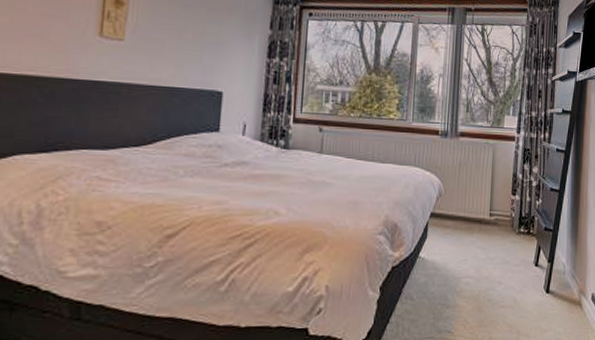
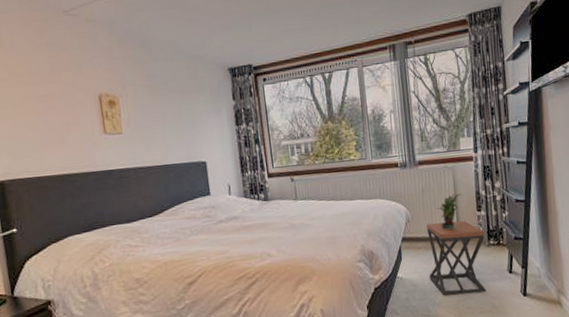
stool: none [453,201,516,285] -> present [427,220,486,296]
potted plant: none [471,172,499,211] -> present [436,193,461,231]

